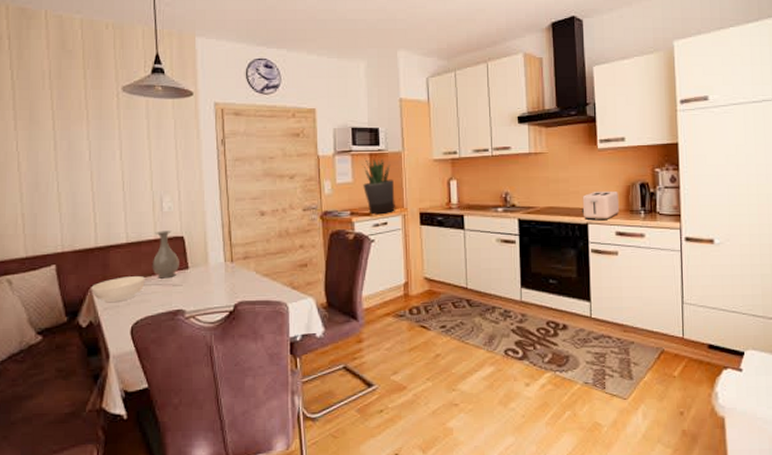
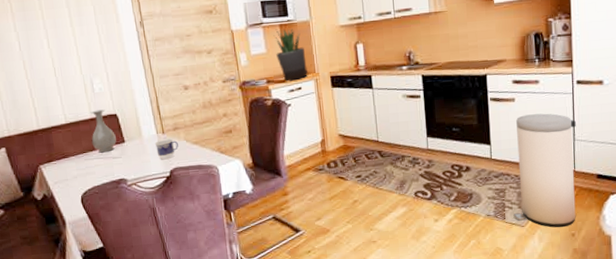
bowl: present [91,276,145,303] -> none [40,152,88,178]
cup: none [221,268,247,292] -> present [154,138,179,160]
toaster: present [581,190,620,221] -> none [480,42,516,71]
pedal bin: none [614,271,685,403] -> present [513,113,576,228]

